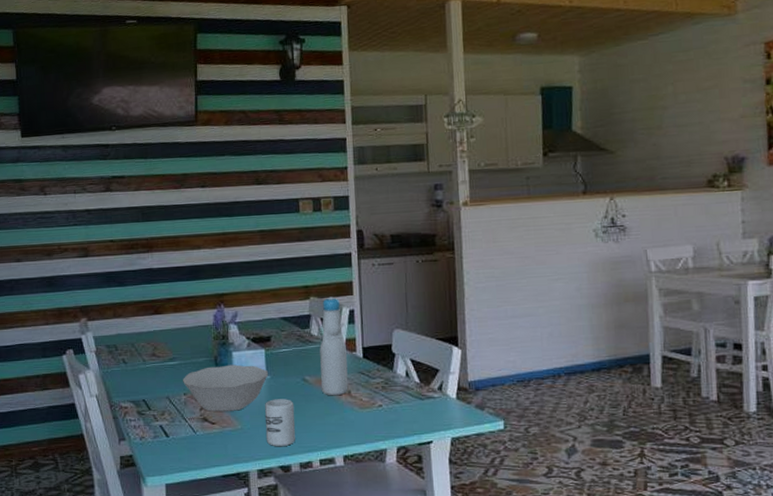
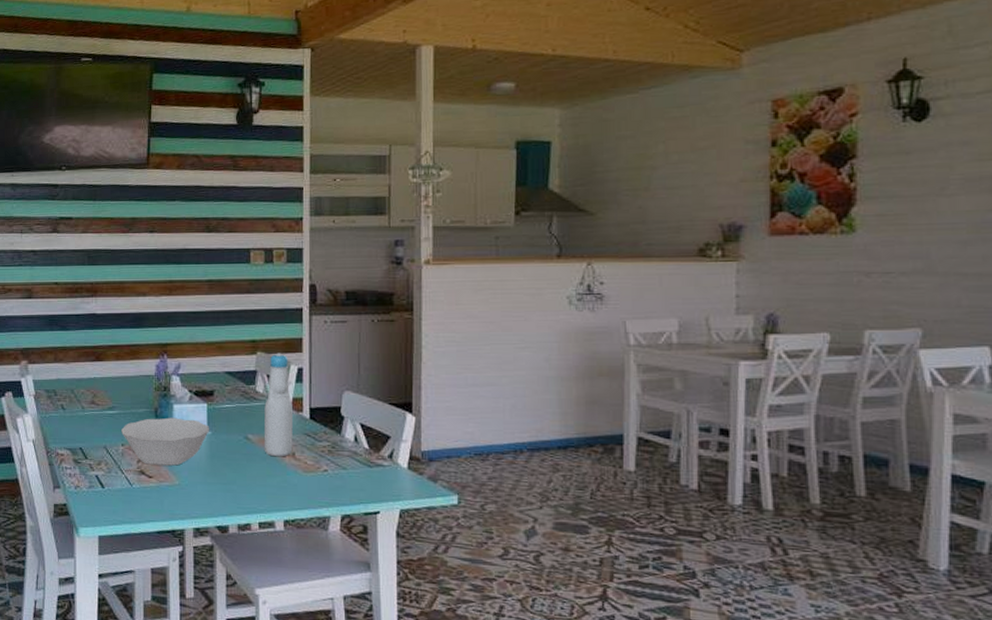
cup: present [264,399,295,447] -> none [203,456,235,507]

